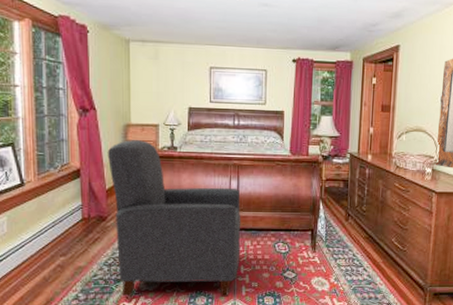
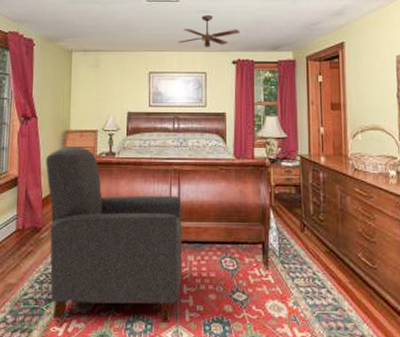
ceiling fan: none [239,9,302,45] -> present [178,15,241,48]

